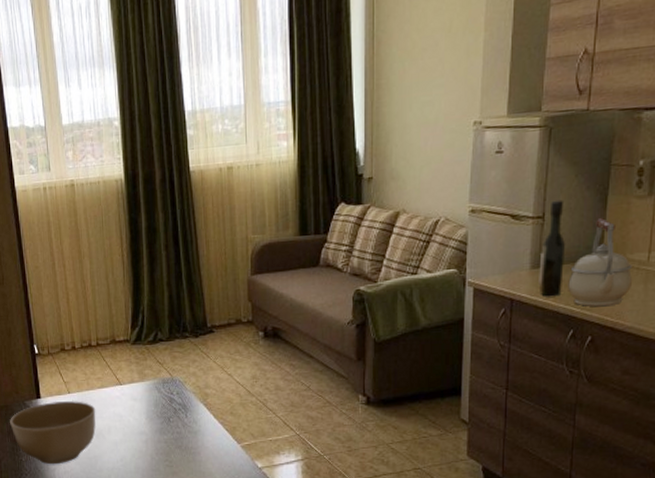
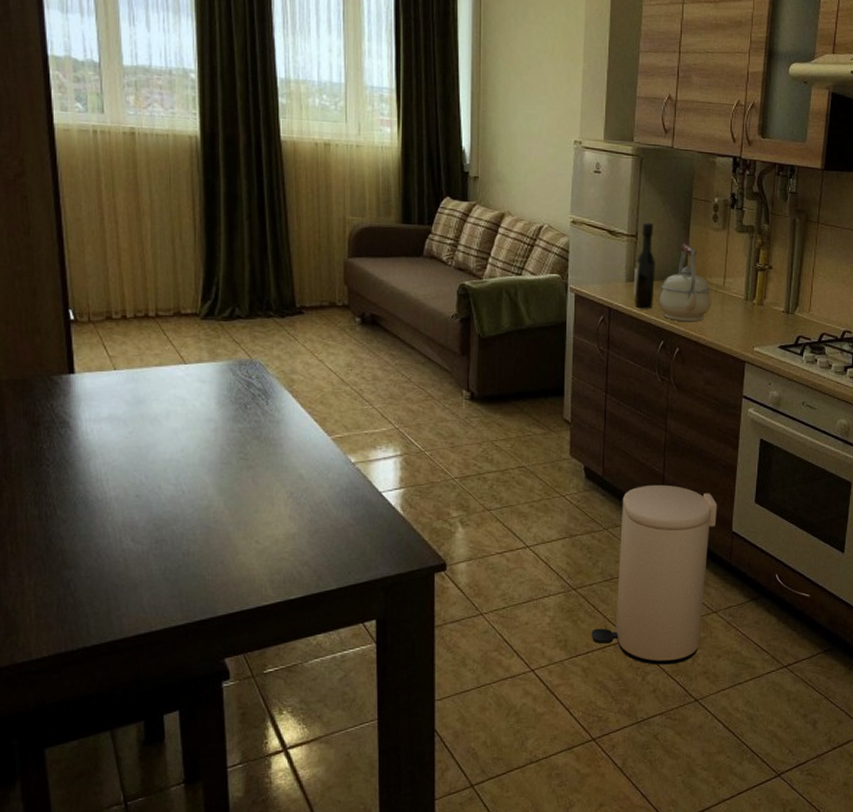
bowl: present [10,400,96,465] -> none [28,378,151,454]

